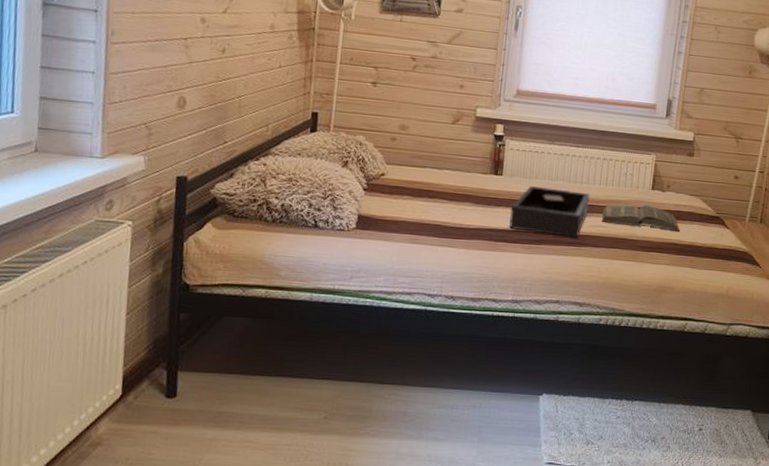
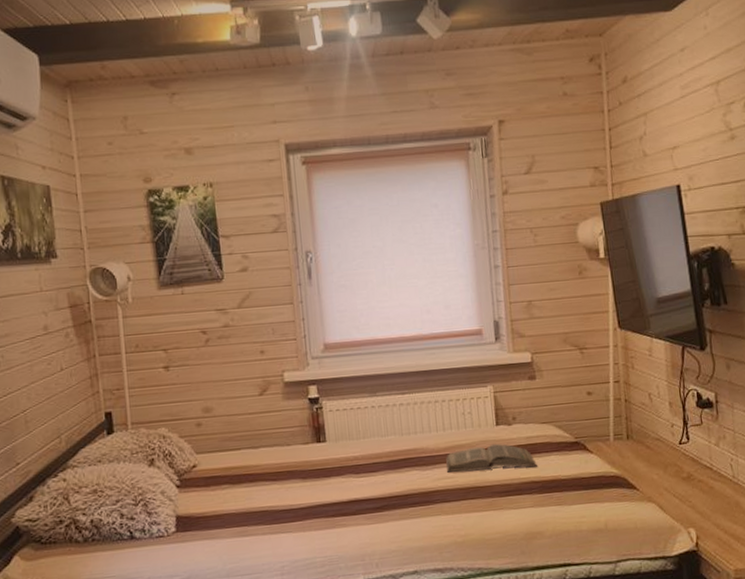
tray: present [509,185,590,238] -> none [343,442,430,501]

